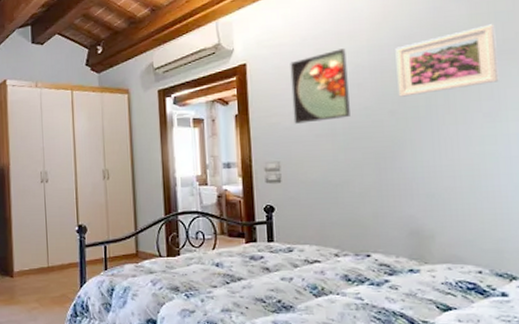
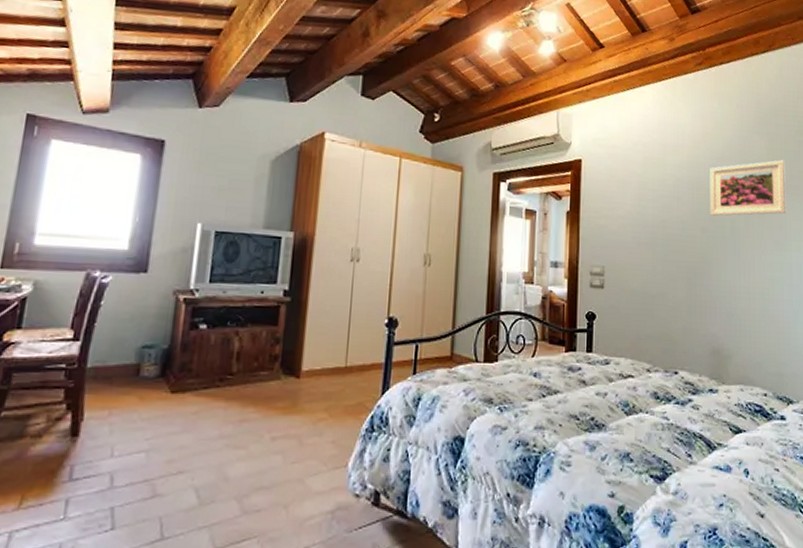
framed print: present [290,48,350,124] -> none [620,160,670,230]

